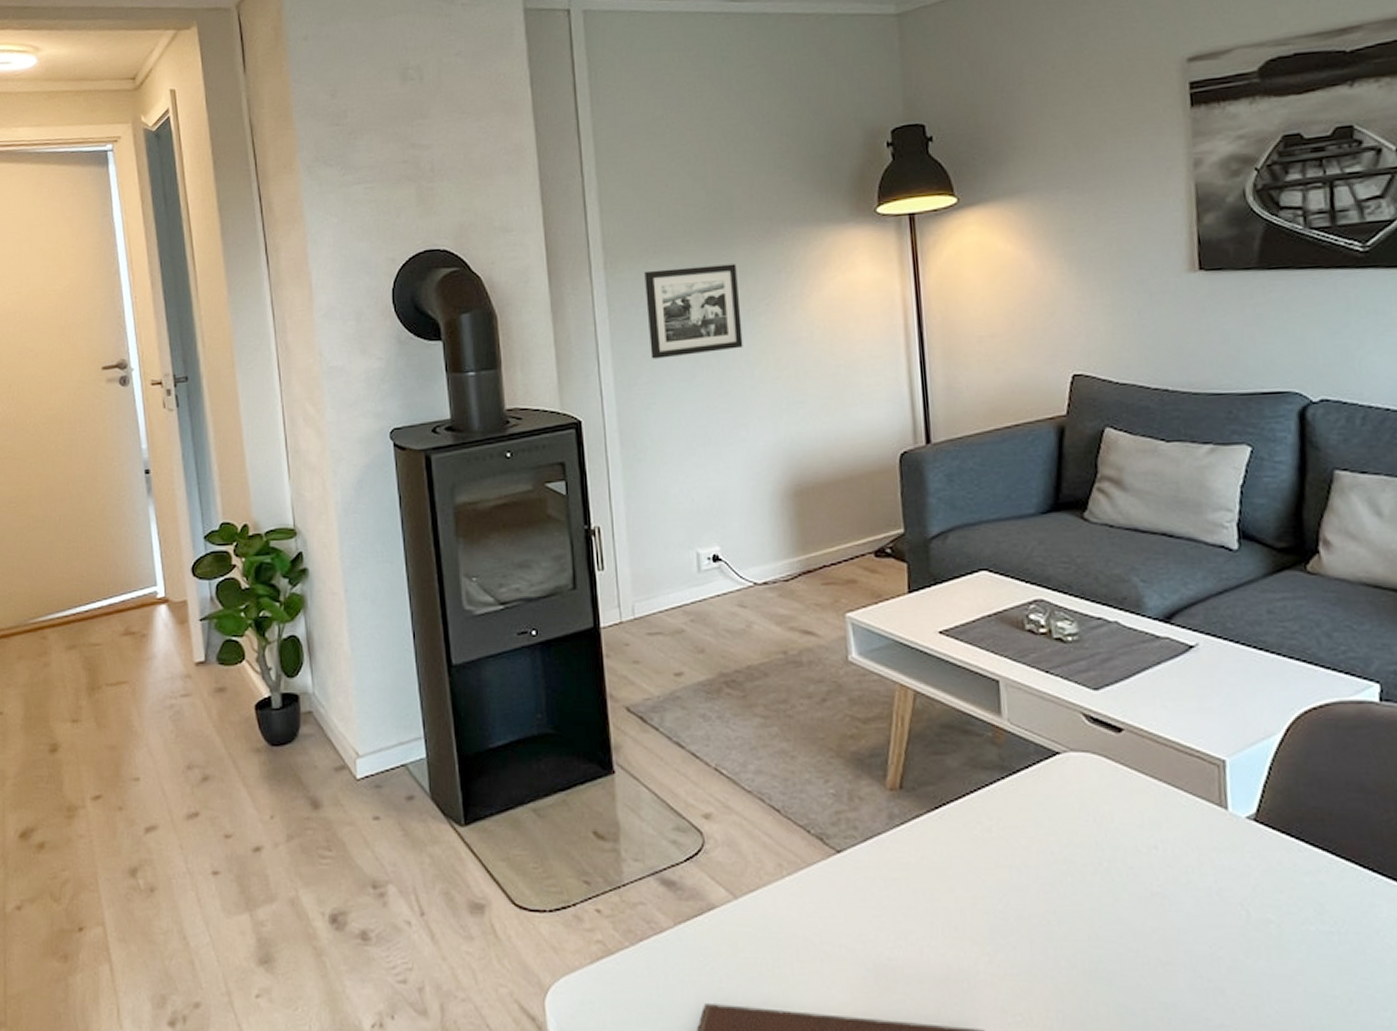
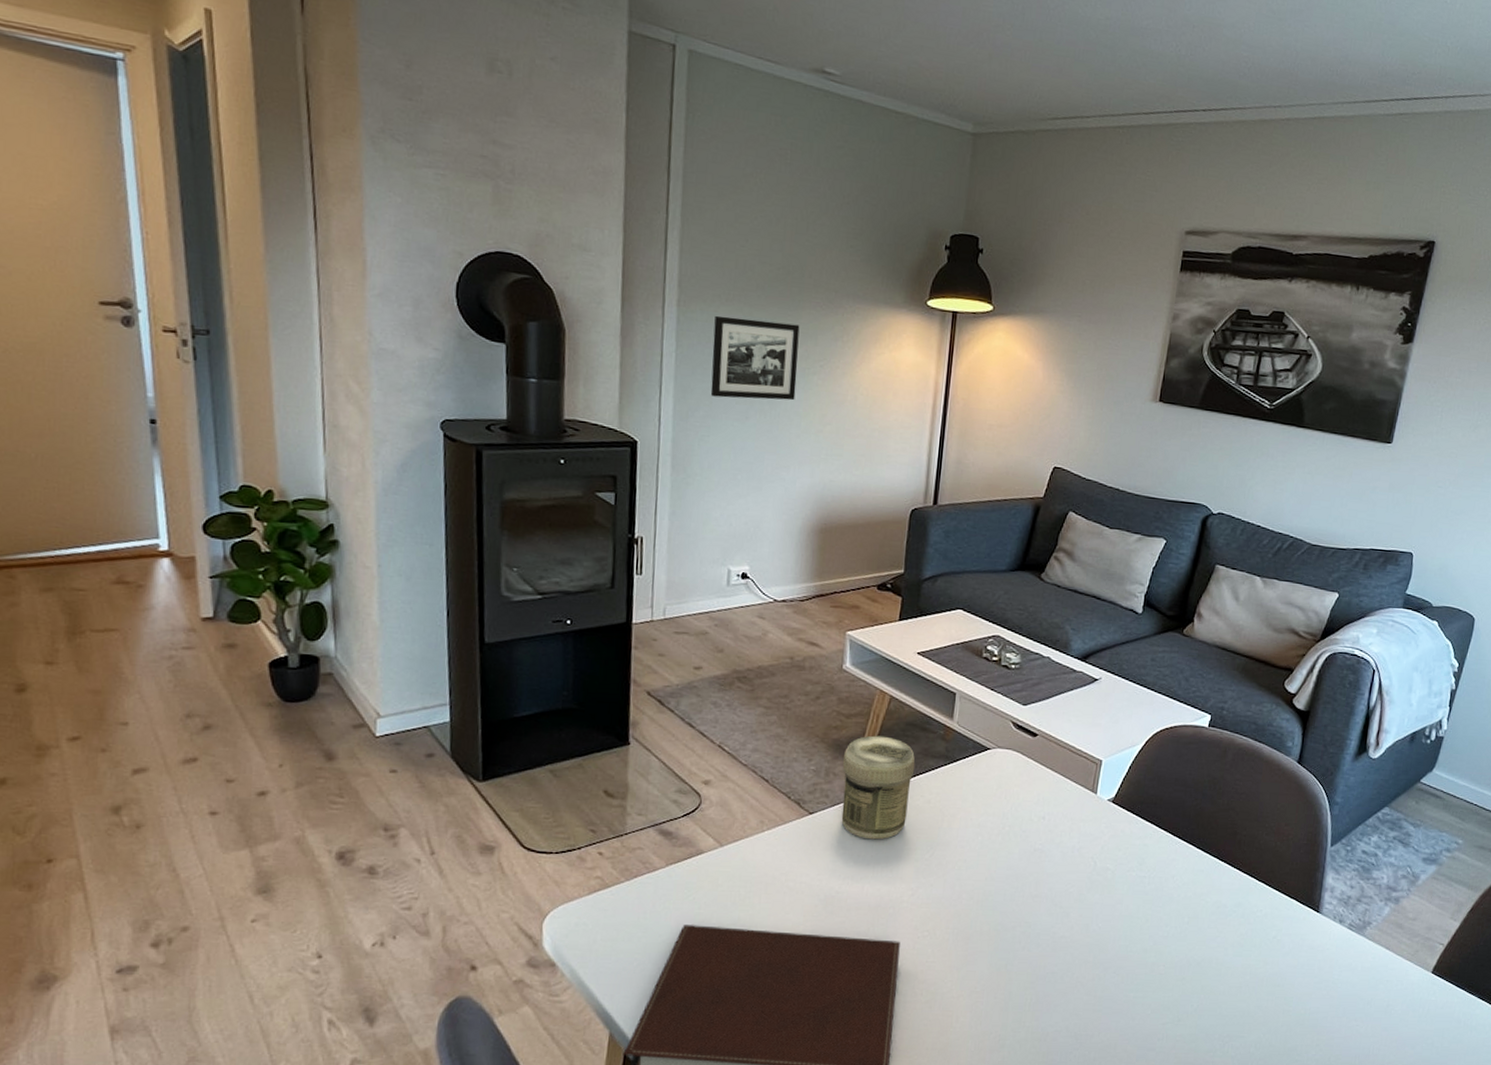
jar: none [867,744,964,885] -> present [841,735,916,840]

